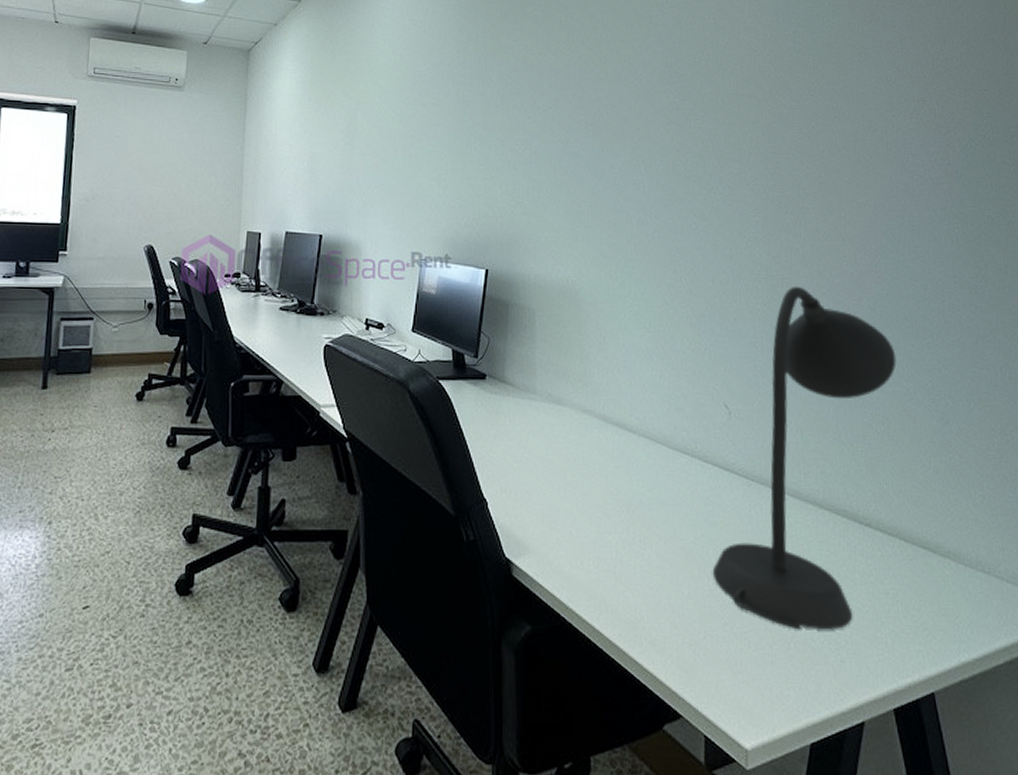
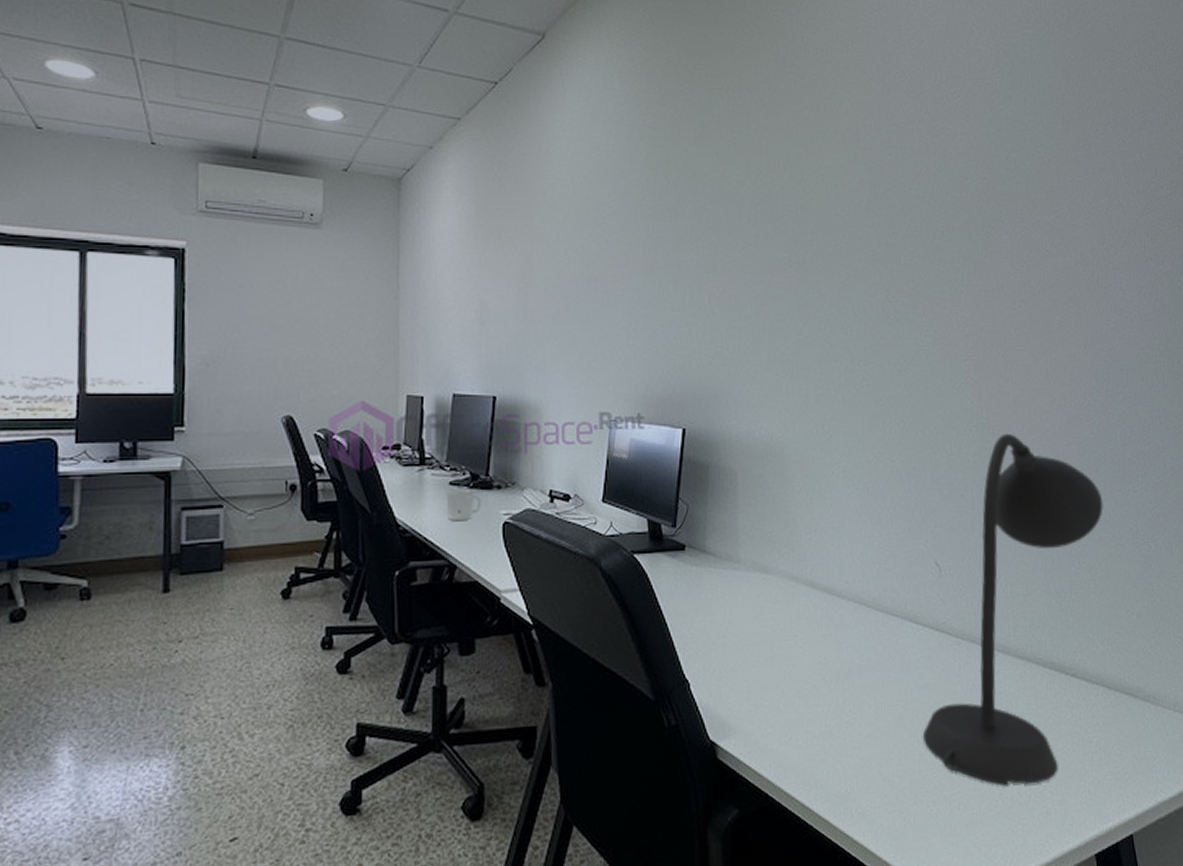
mug: none [276,316,306,342] -> present [446,491,481,522]

